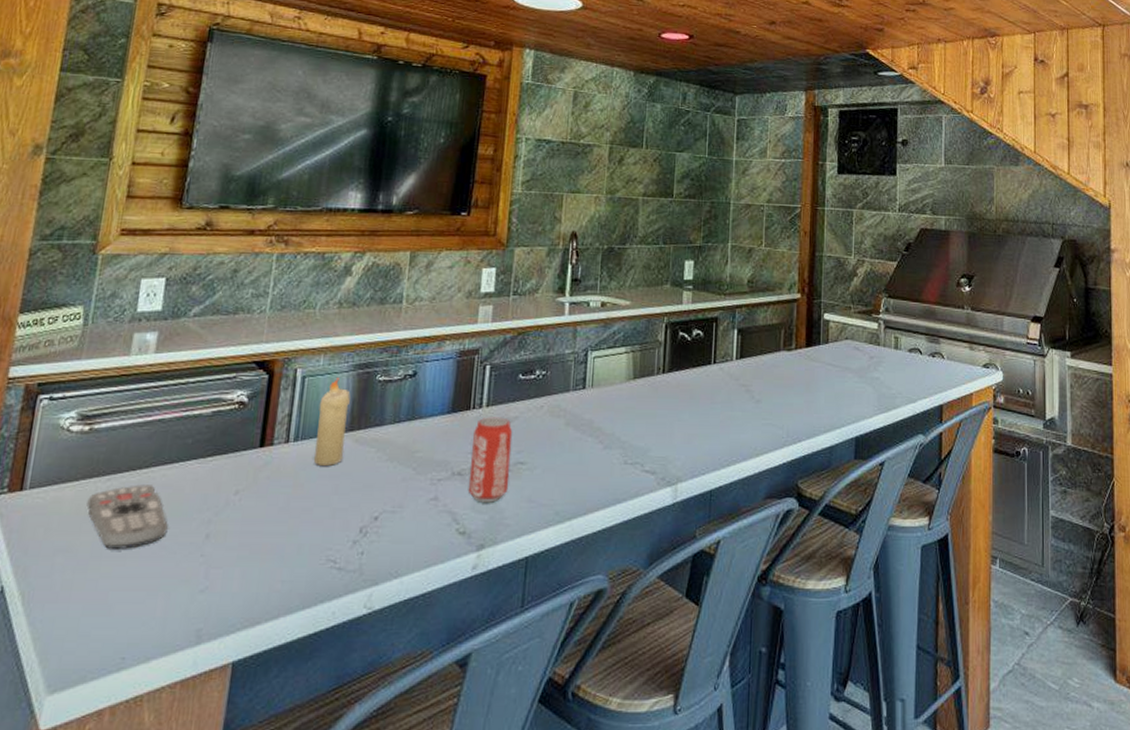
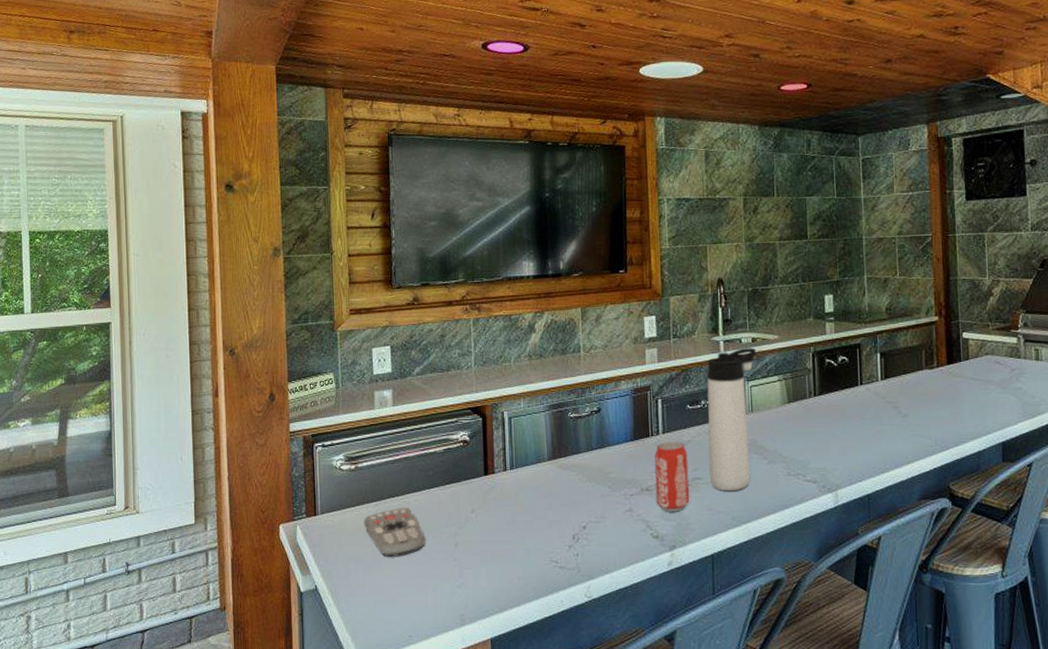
candle: present [314,378,351,466] -> none [525,417,551,488]
thermos bottle: none [535,312,605,480] -> present [707,347,757,492]

